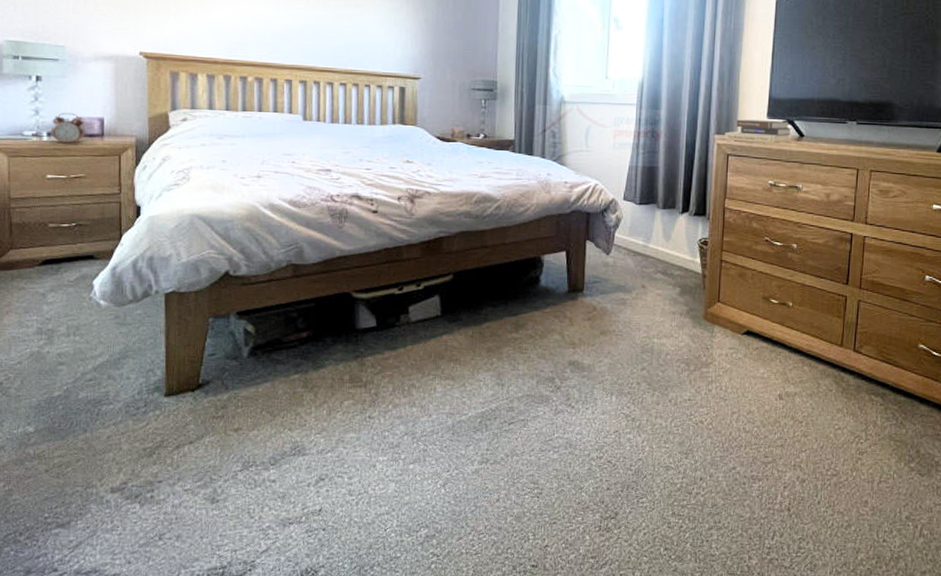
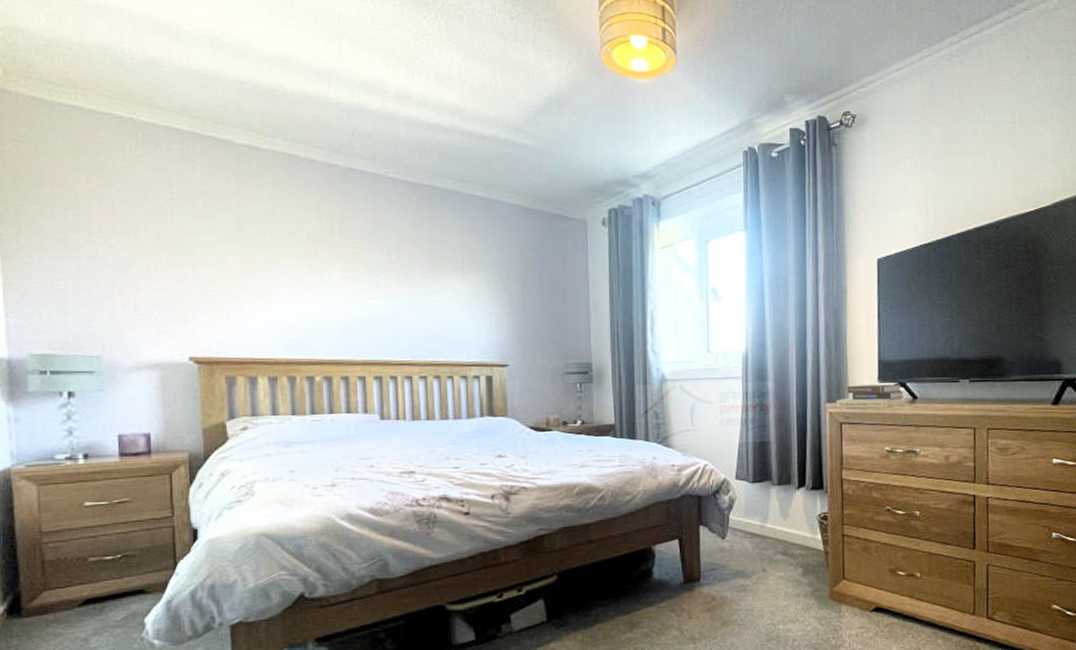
alarm clock: present [50,113,85,145] -> none [87,430,129,467]

